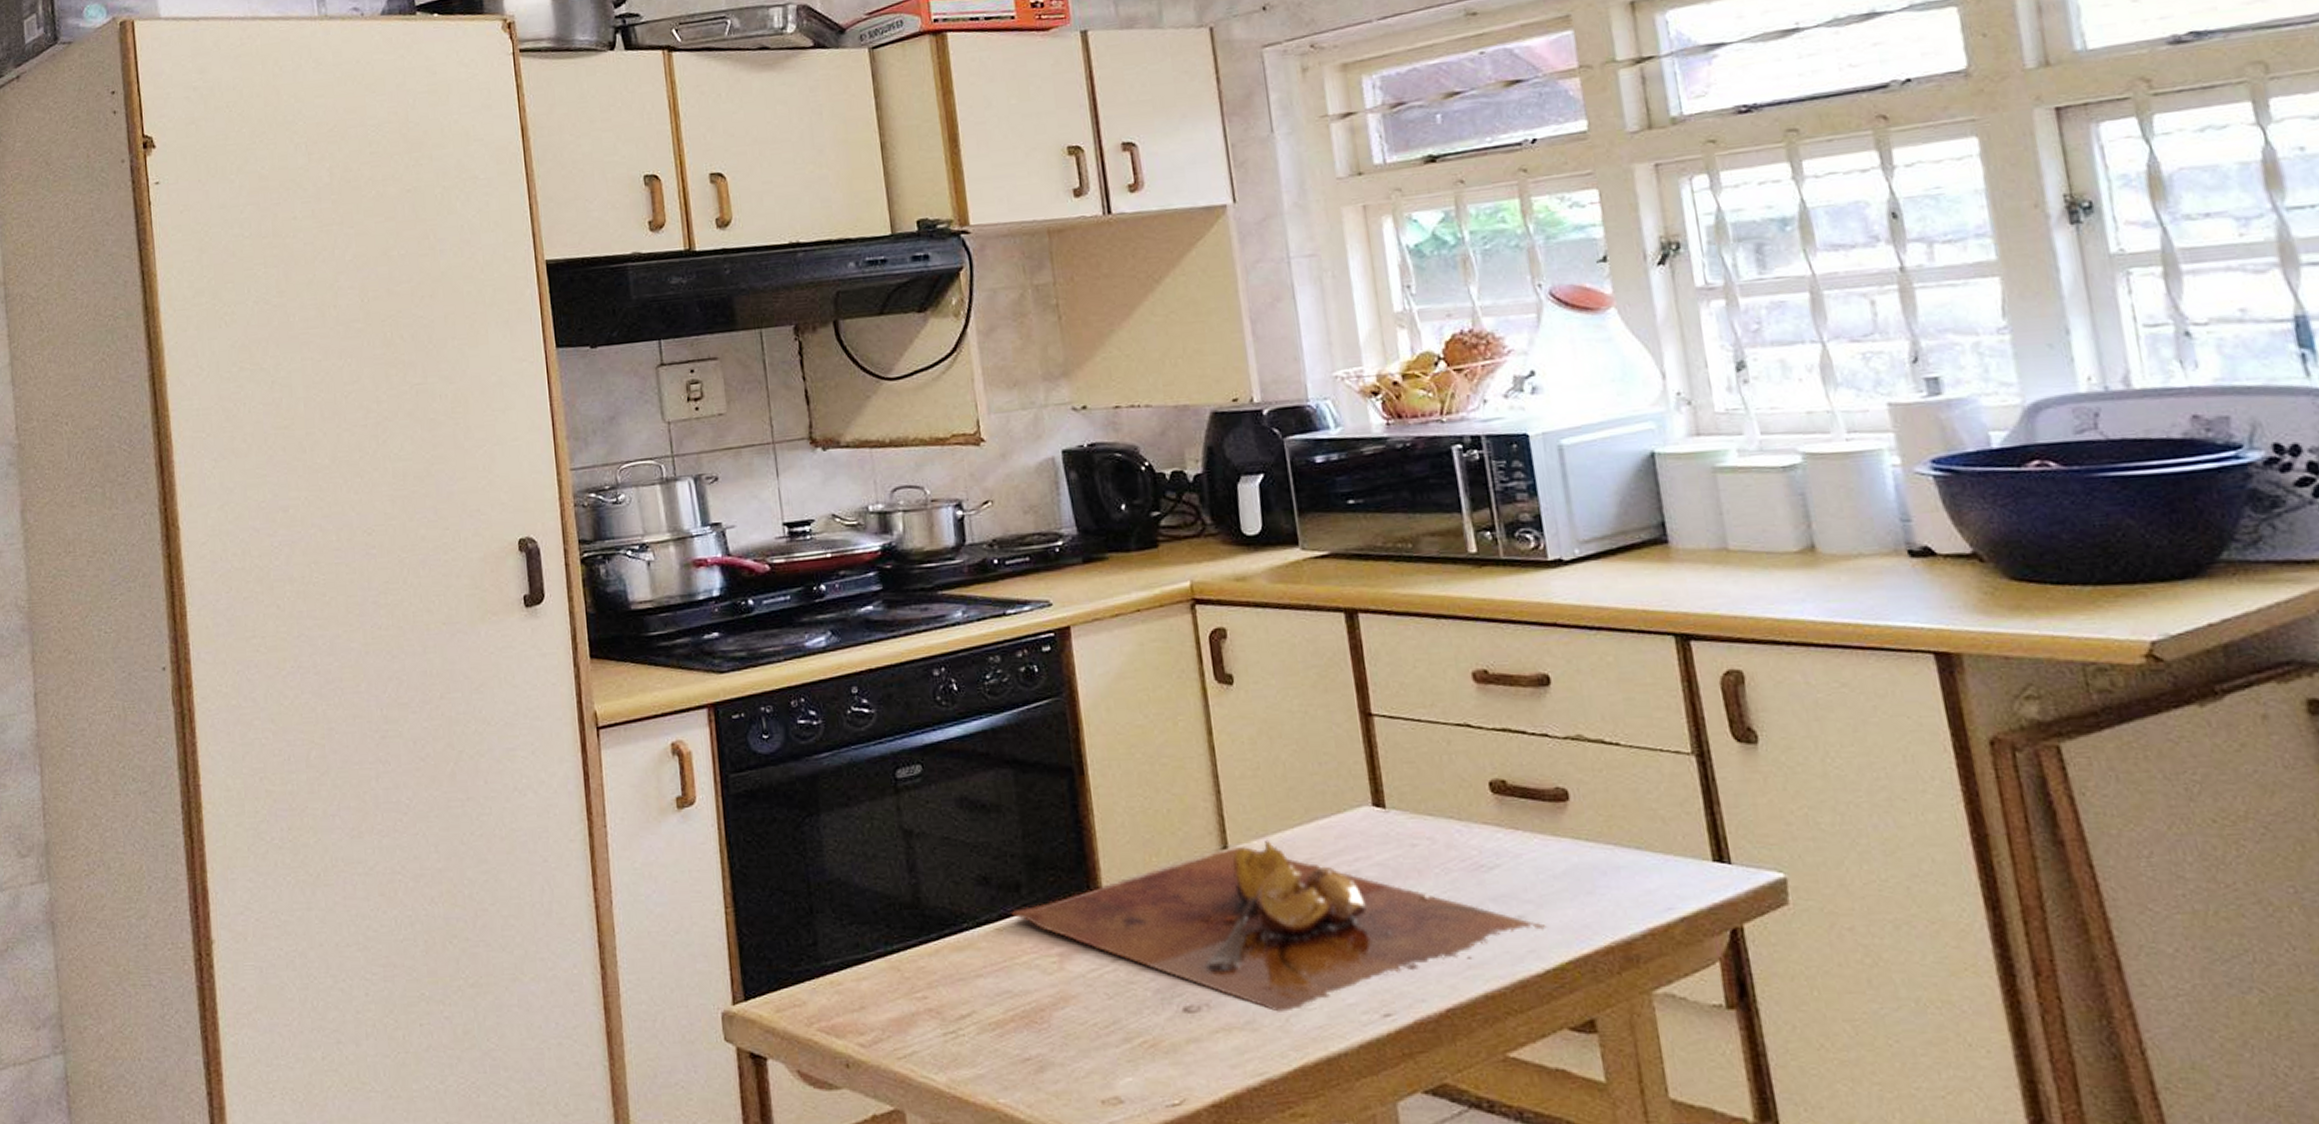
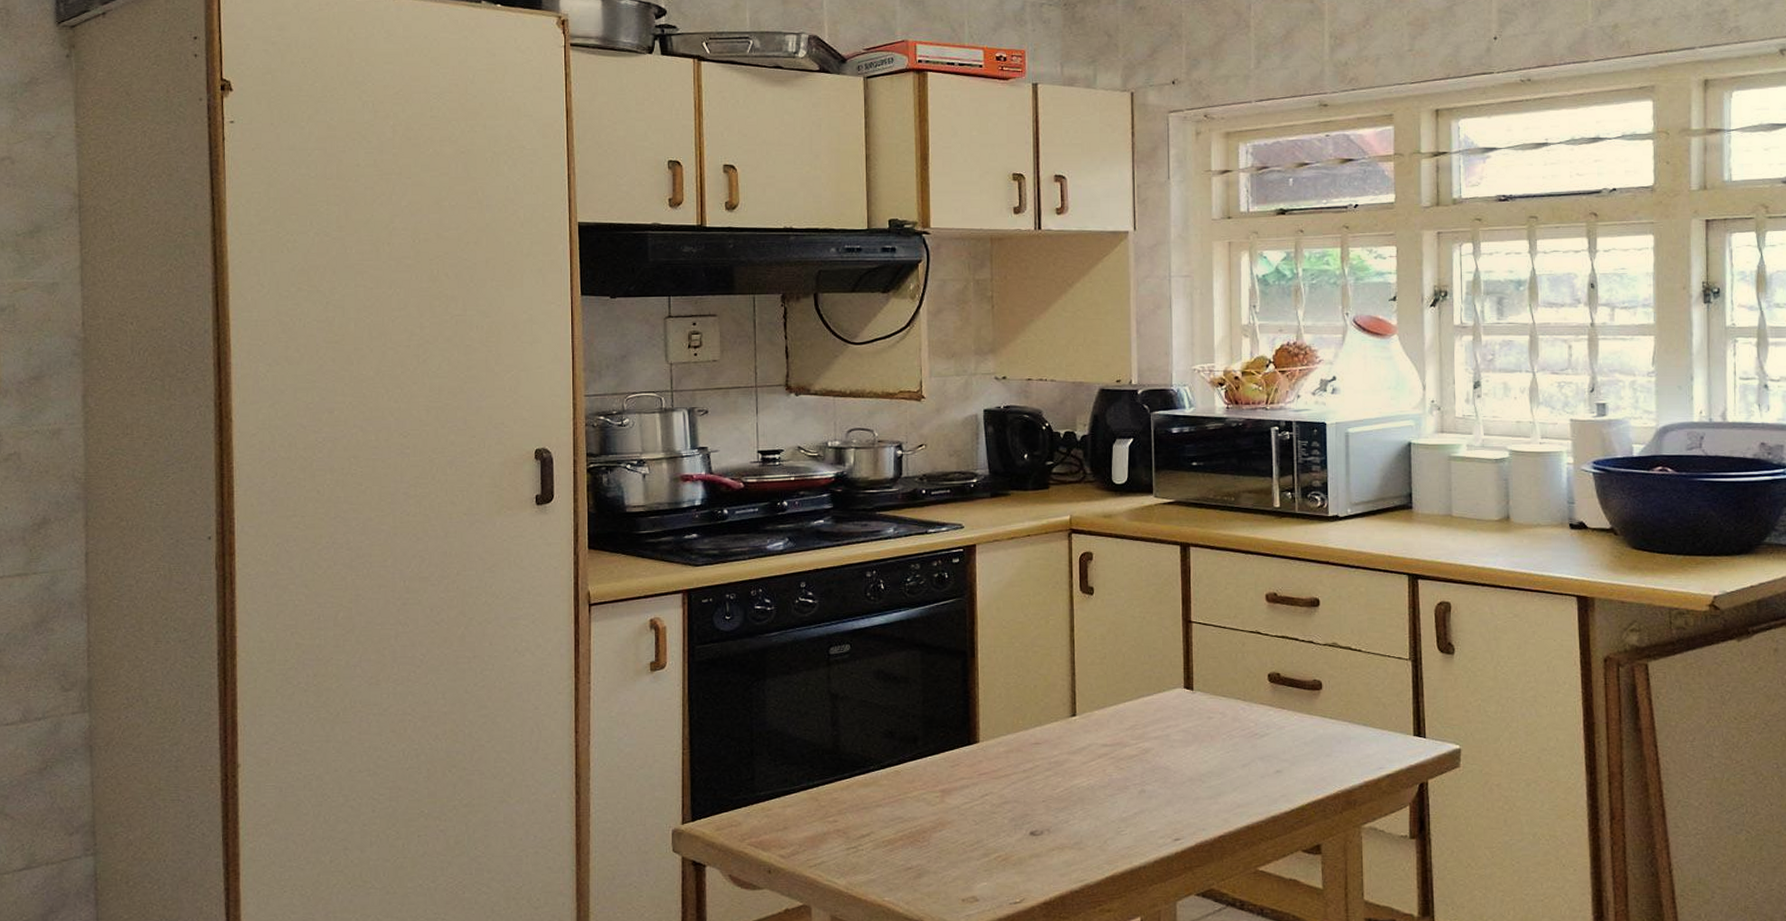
cutting board: present [1010,839,1547,1012] -> none [908,710,1295,836]

